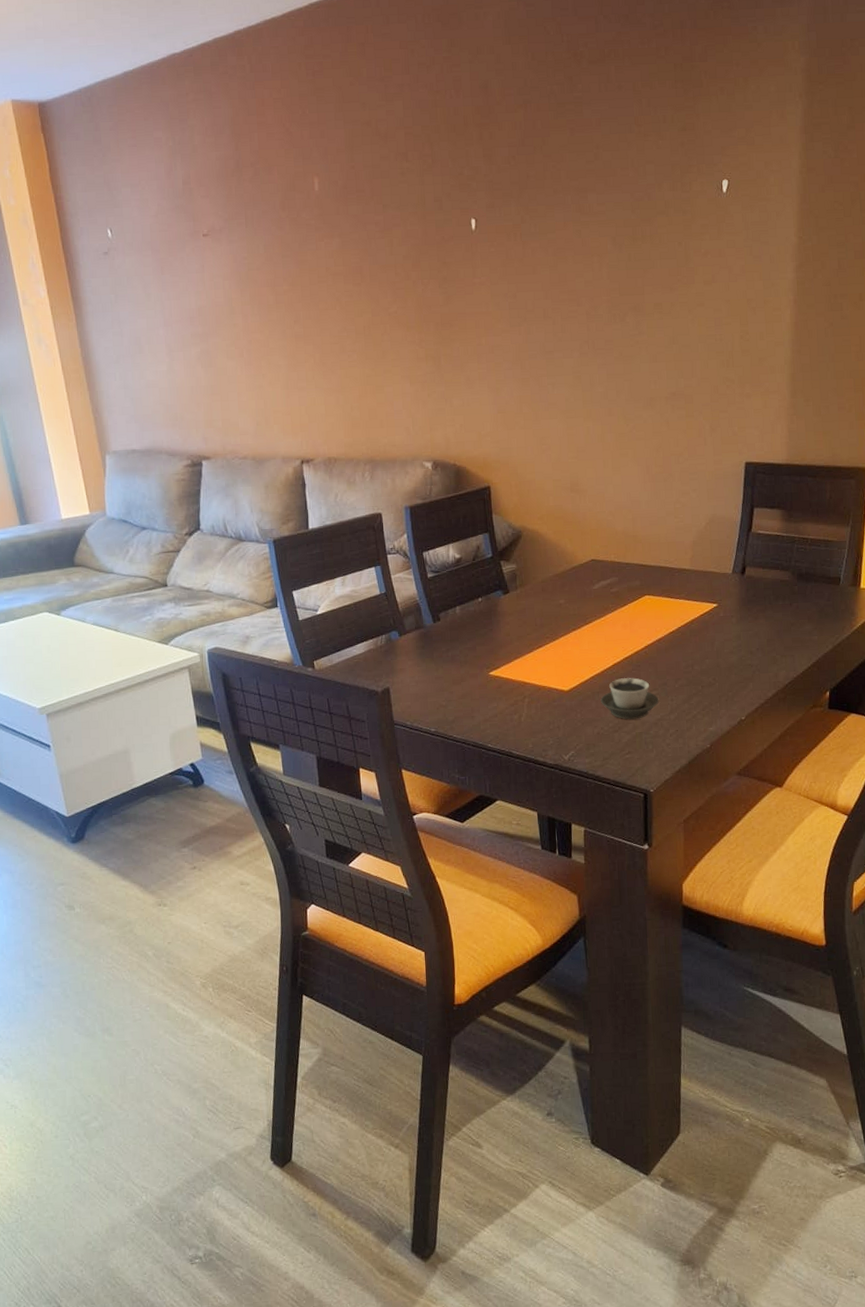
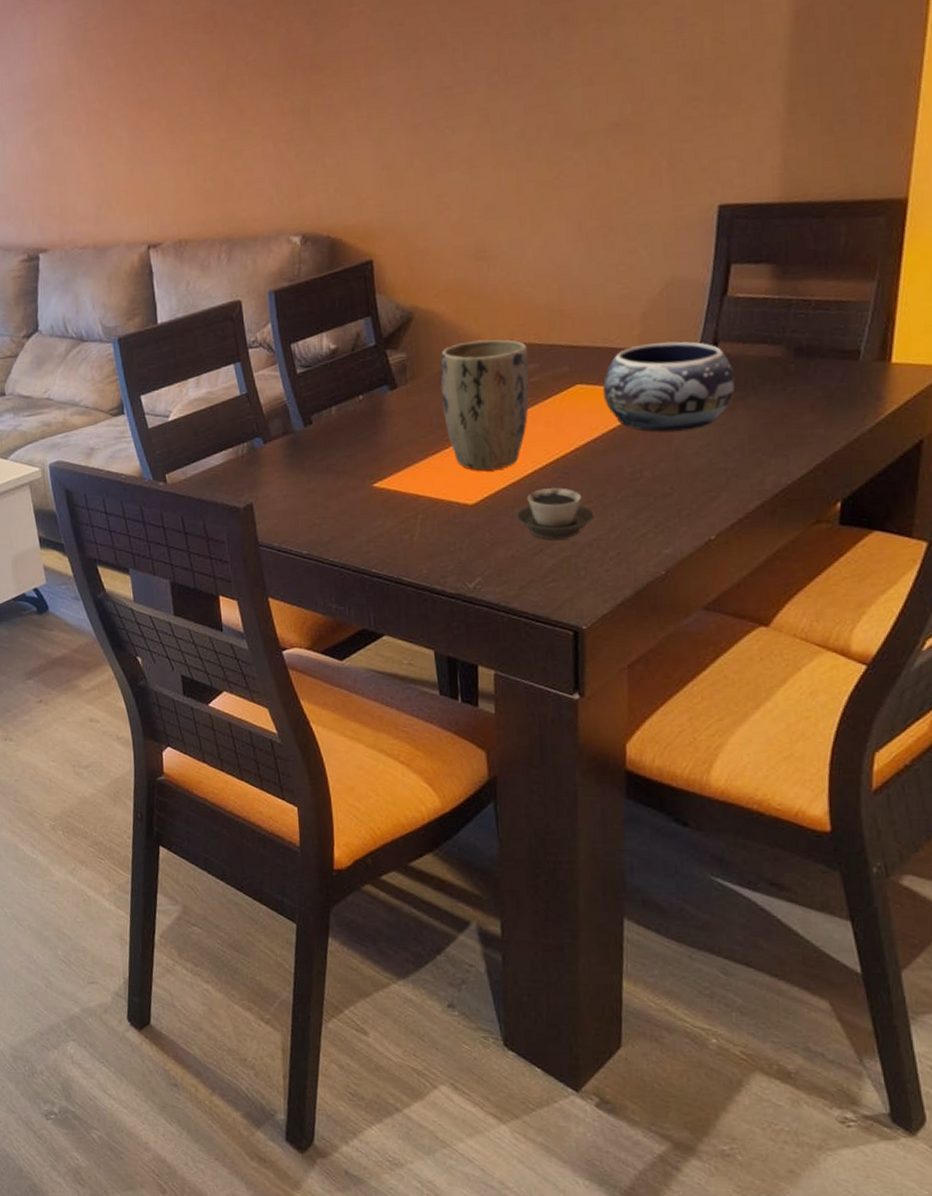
plant pot: none [543,556,611,663] -> present [440,339,530,471]
decorative bowl: none [664,565,758,635] -> present [602,341,736,432]

